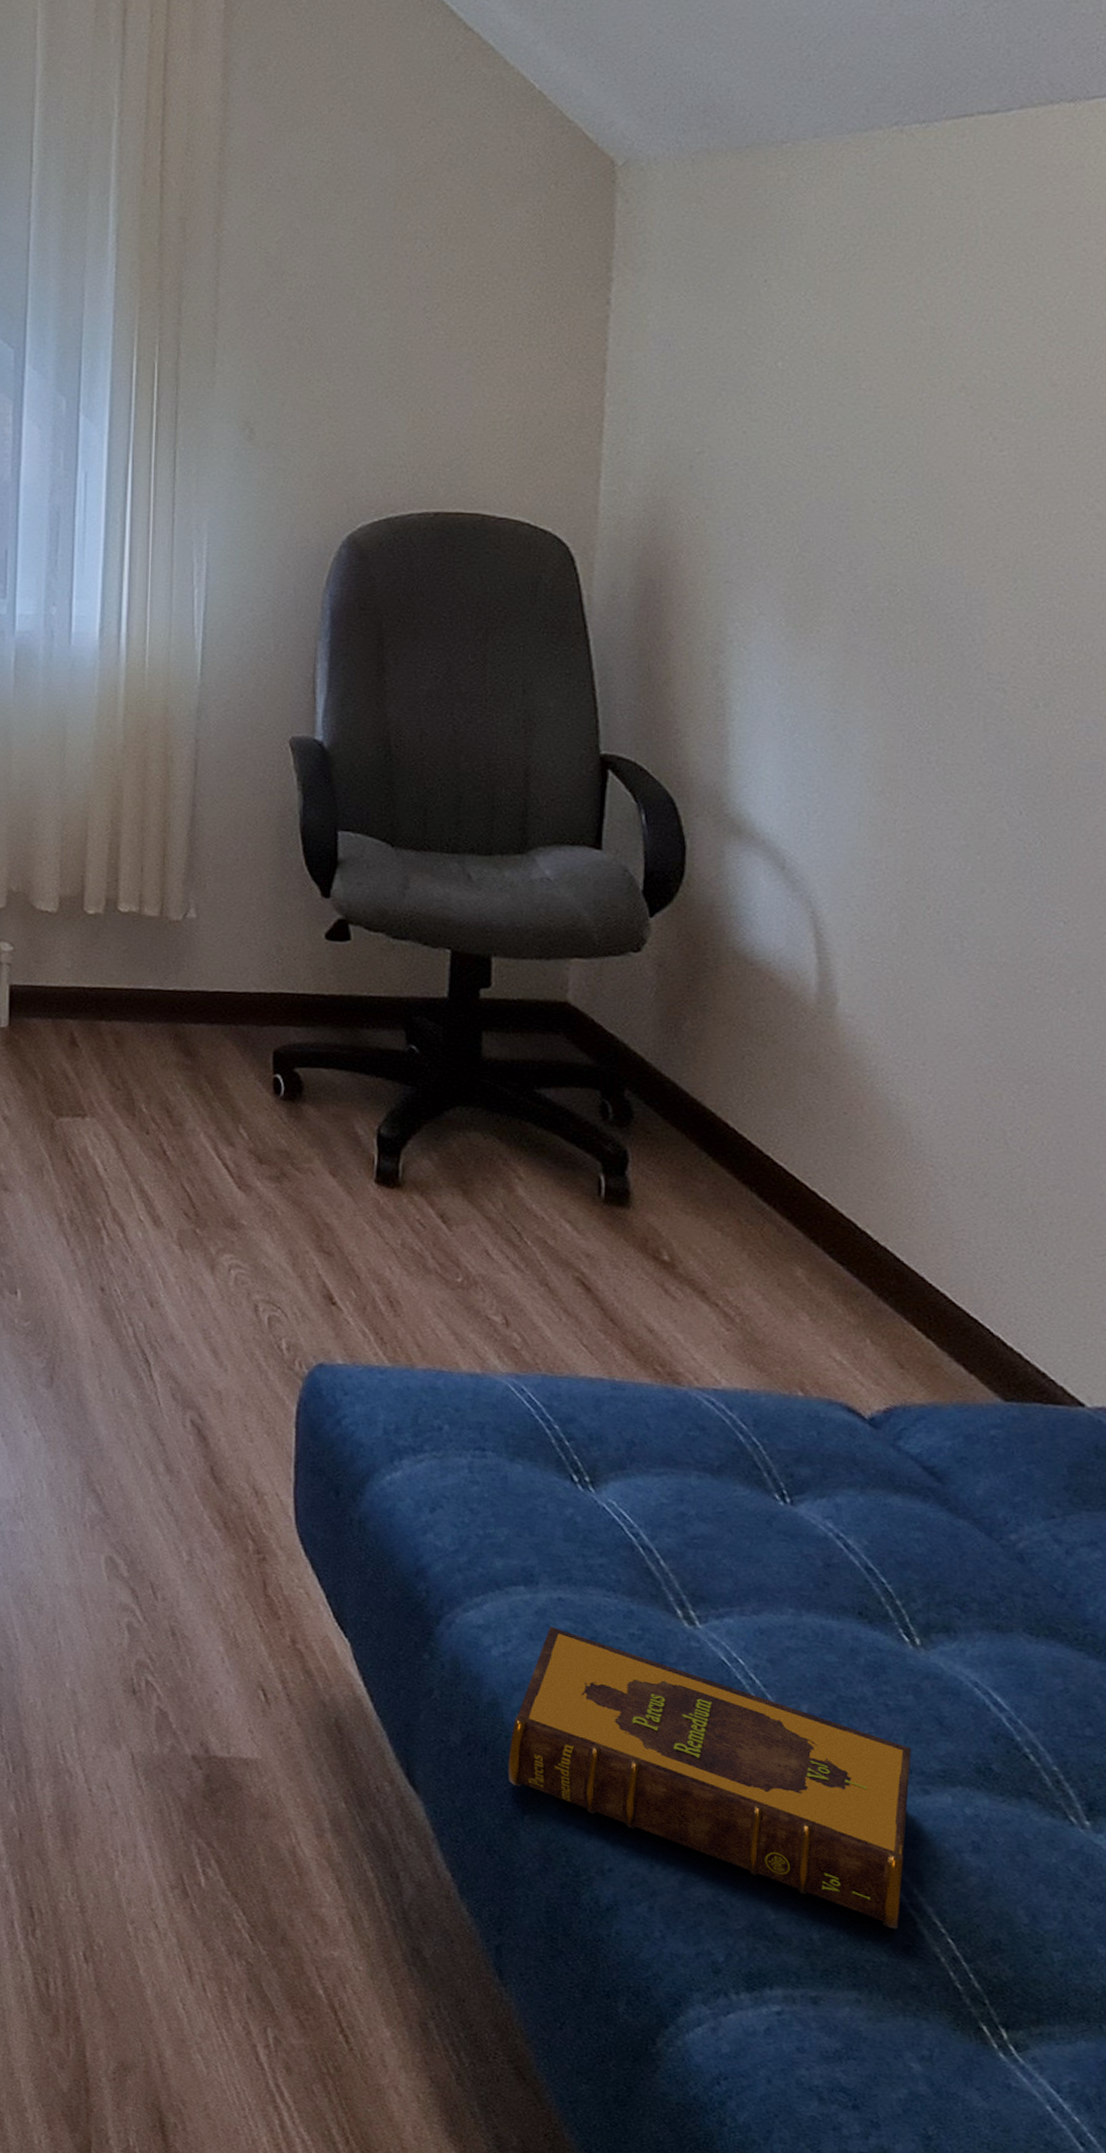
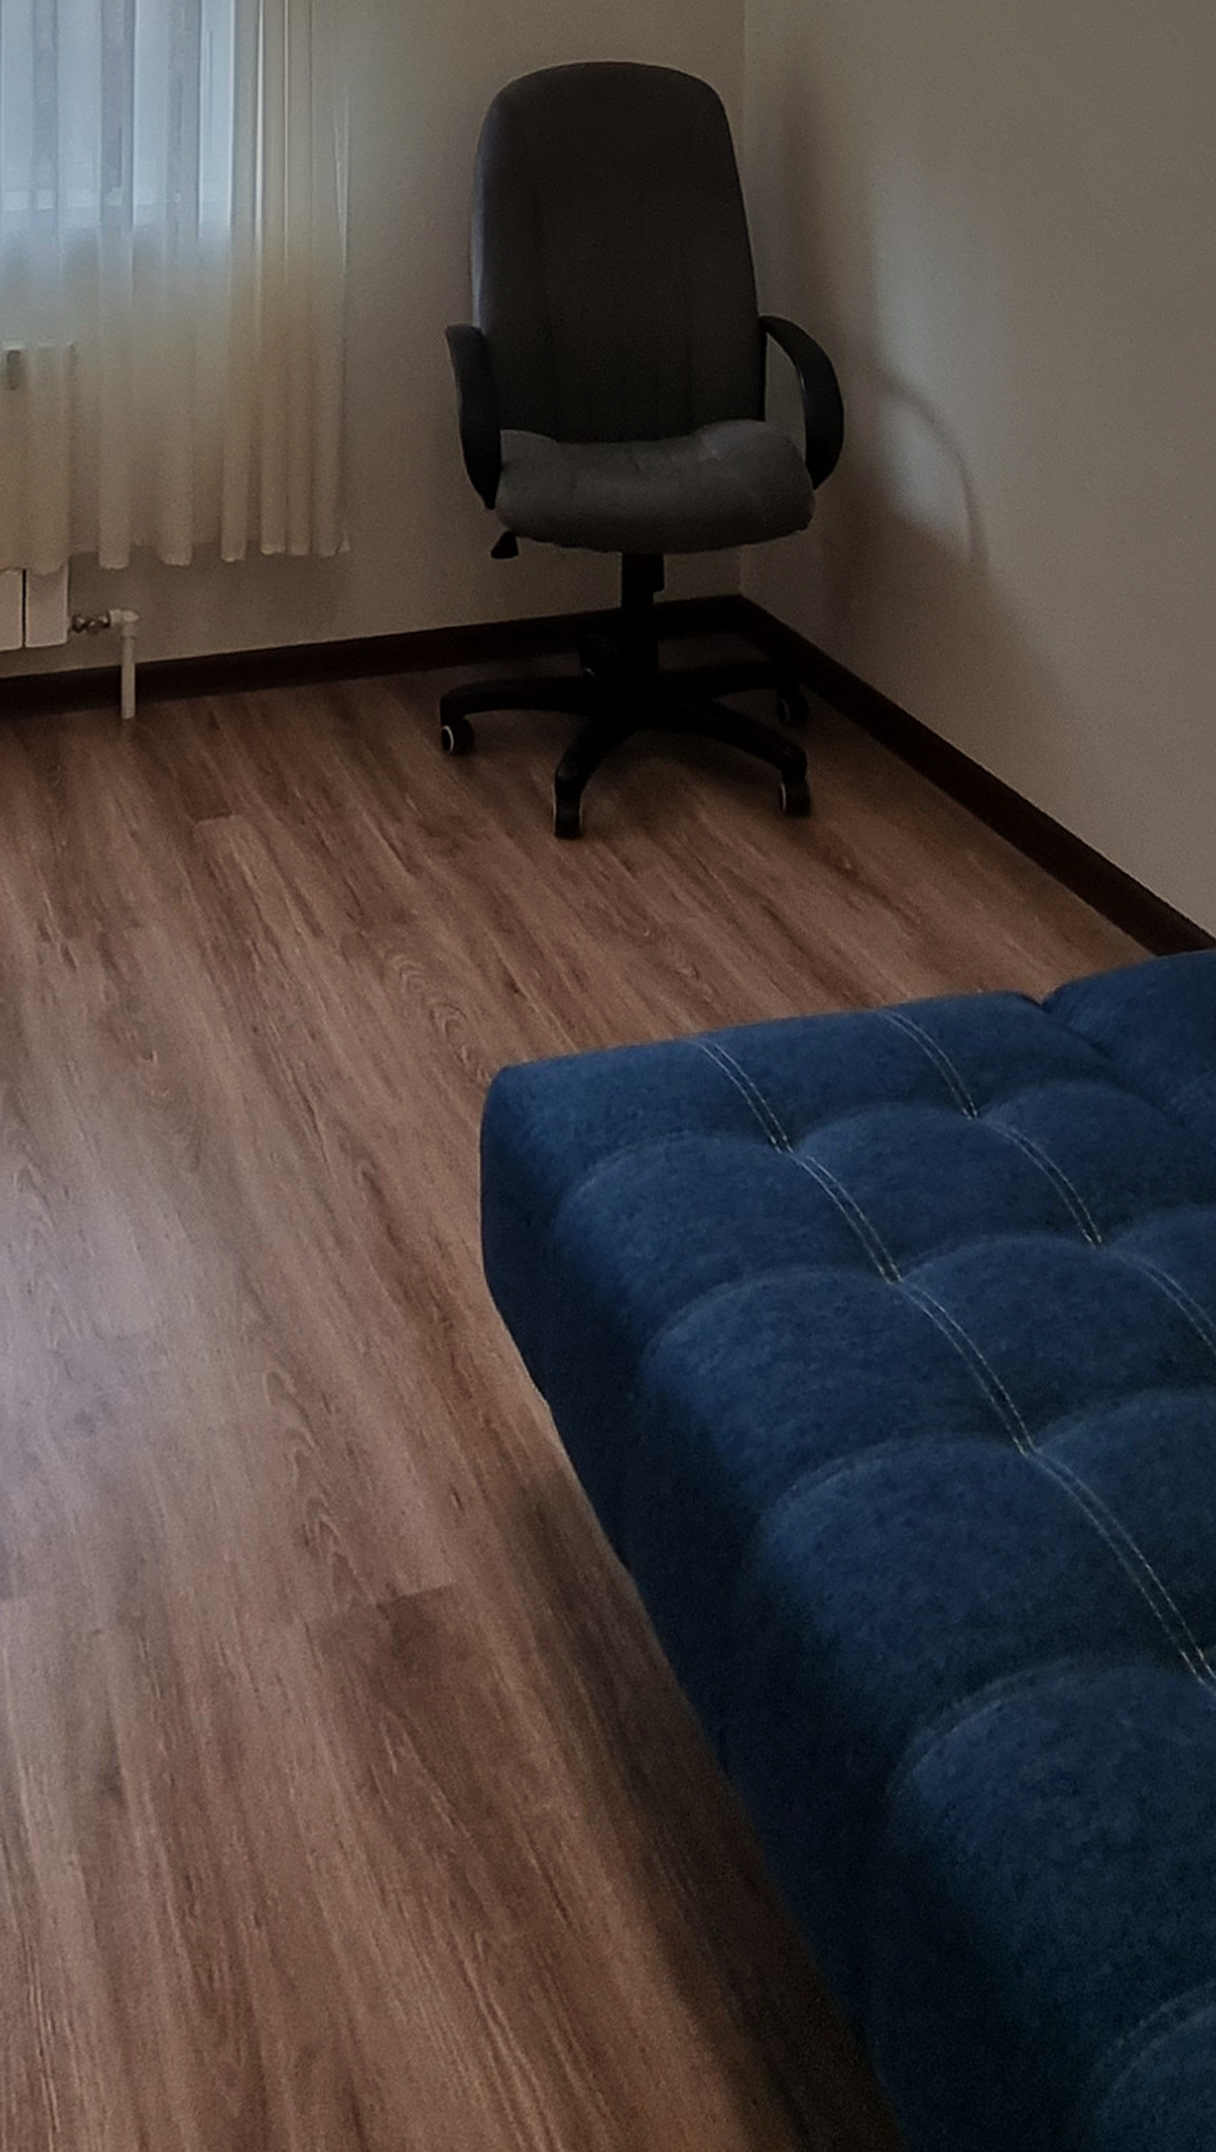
hardback book: present [507,1626,911,1929] -> none [721,1322,1102,1572]

